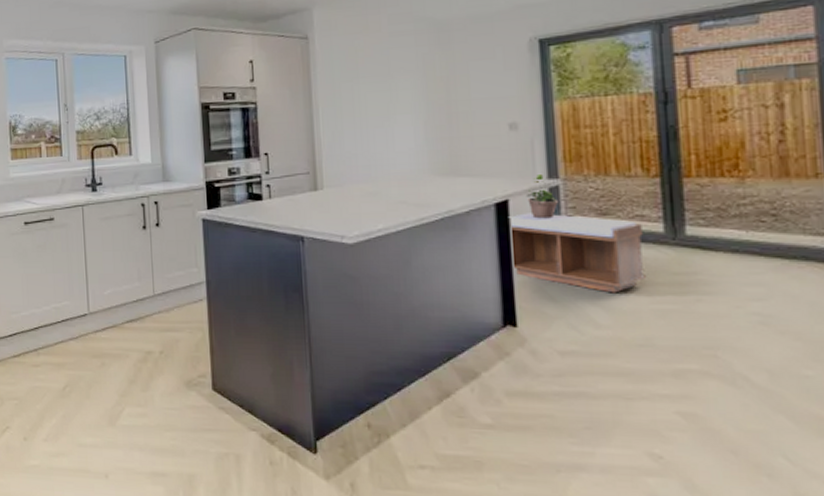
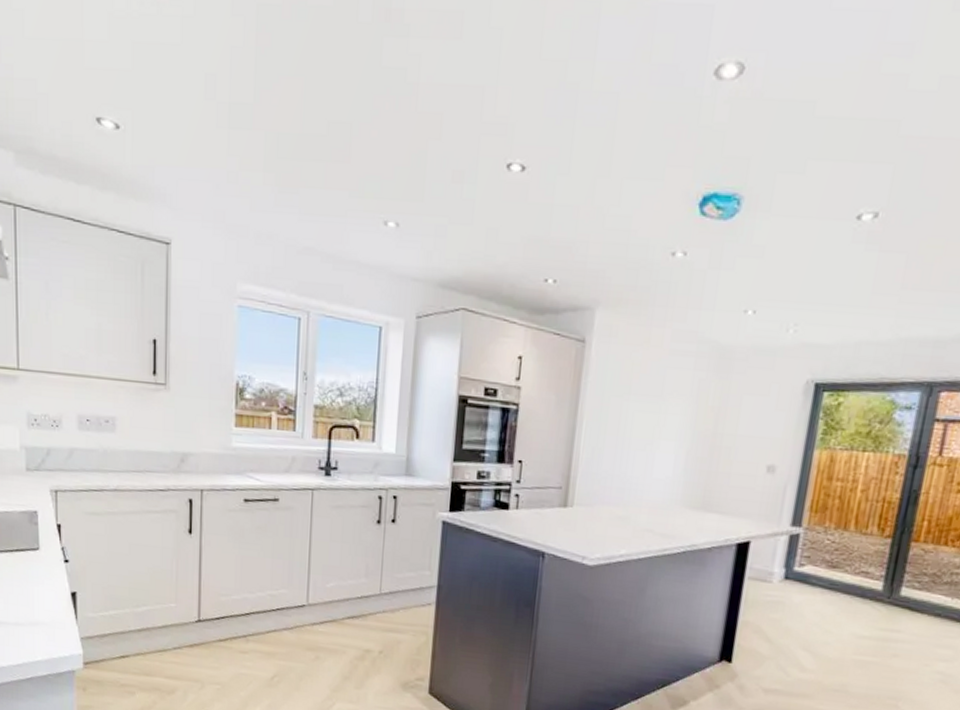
bench: present [508,213,646,293] -> none [741,556,865,642]
potted plant: present [525,174,558,219] -> none [767,520,796,565]

